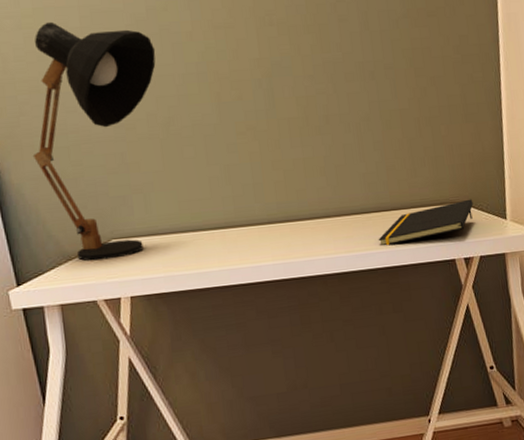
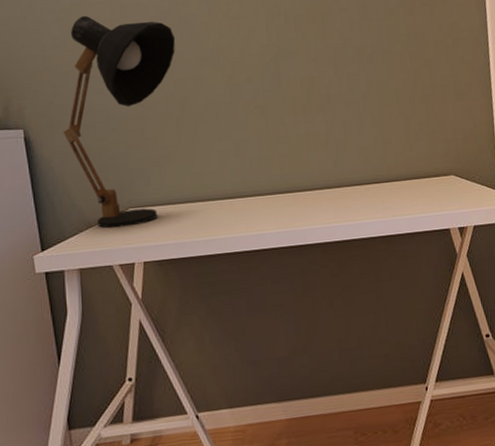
notepad: present [378,199,474,247] -> none [376,171,466,216]

